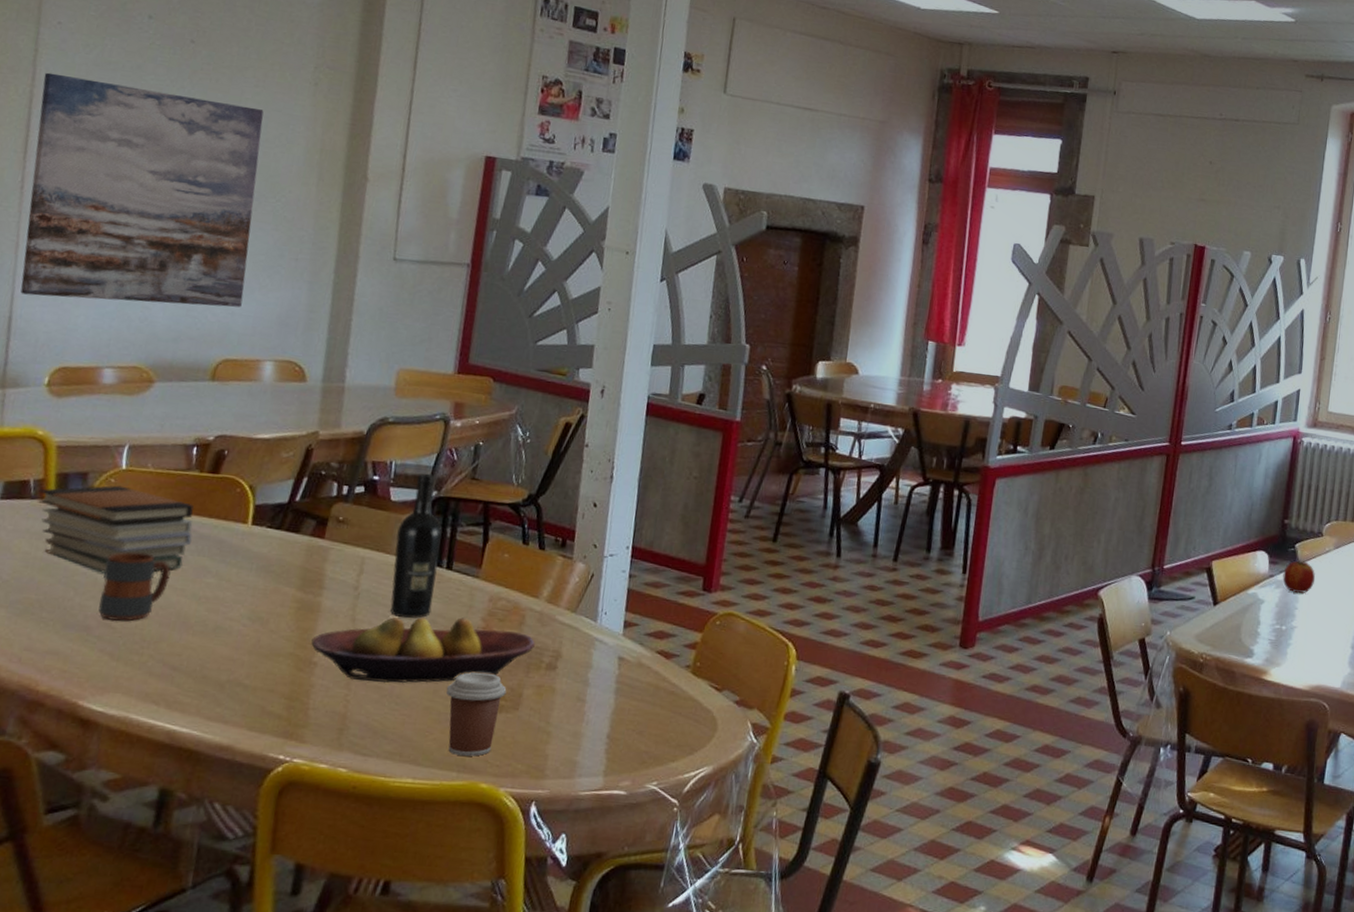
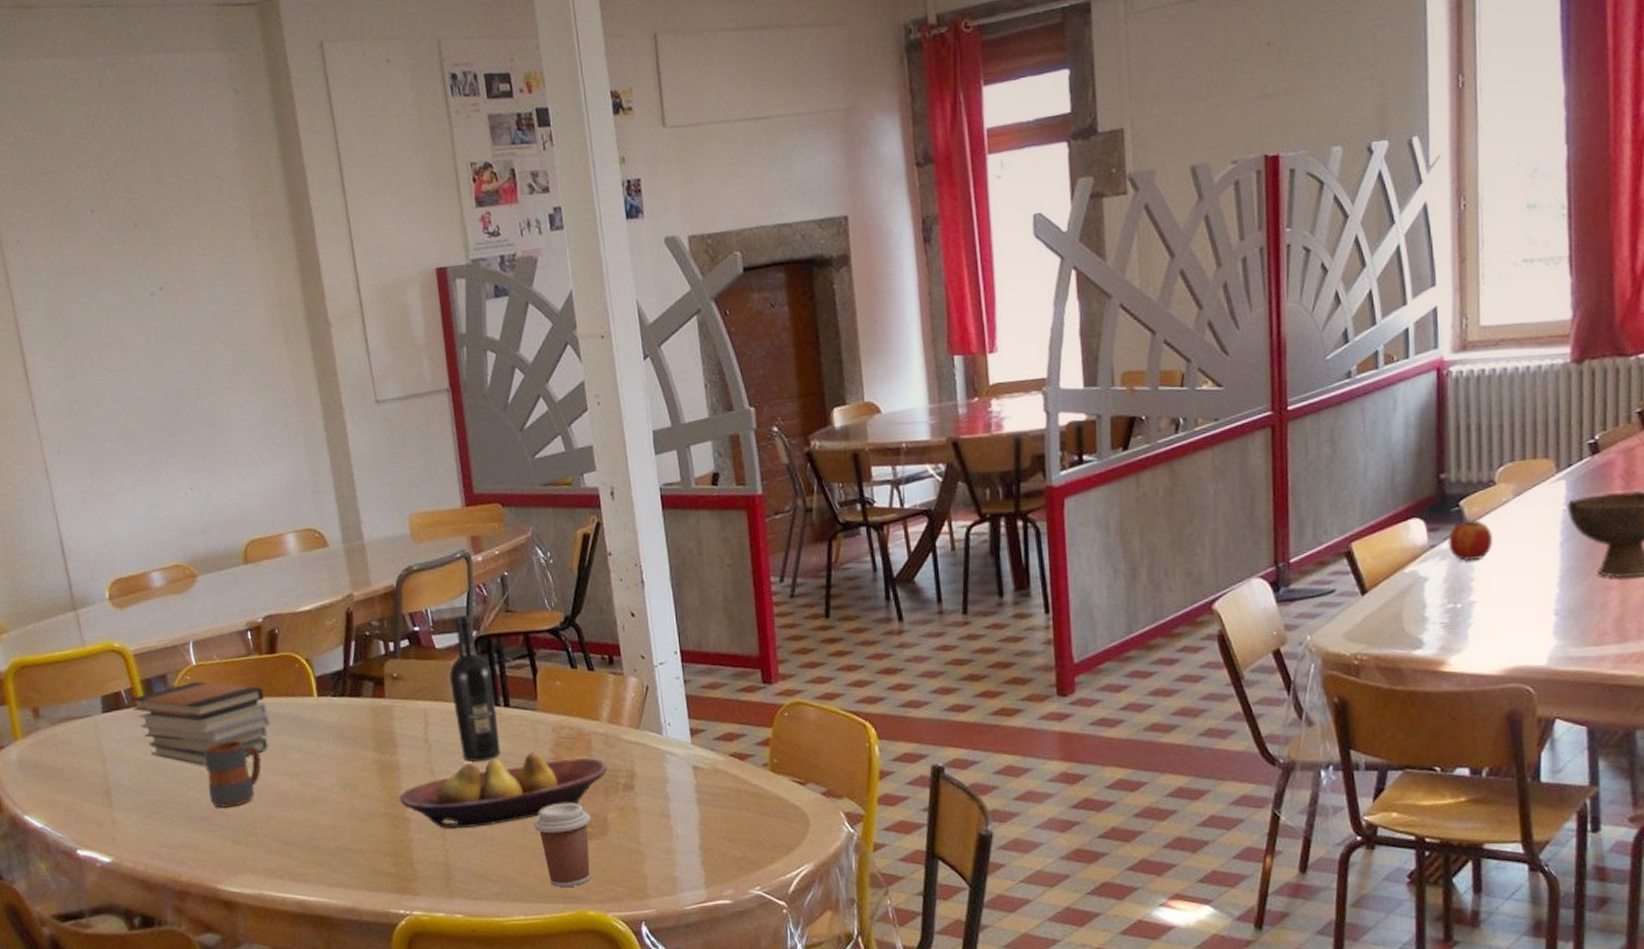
wall art: present [20,72,264,308] -> none [20,278,251,517]

